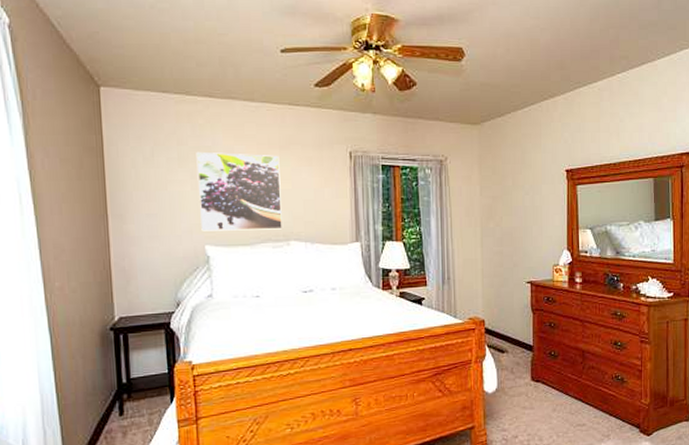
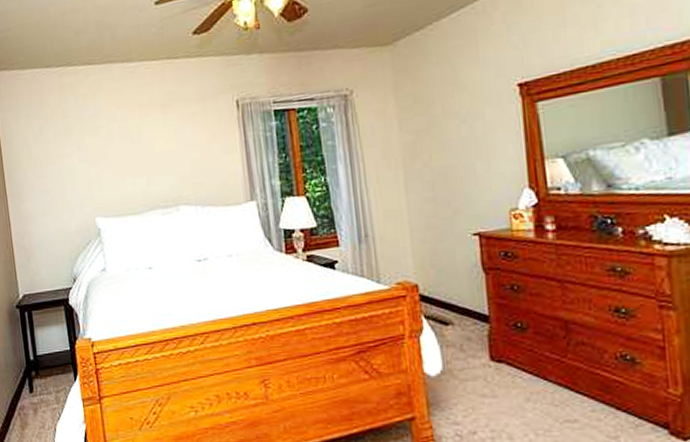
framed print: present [196,151,282,231] -> none [80,115,170,204]

